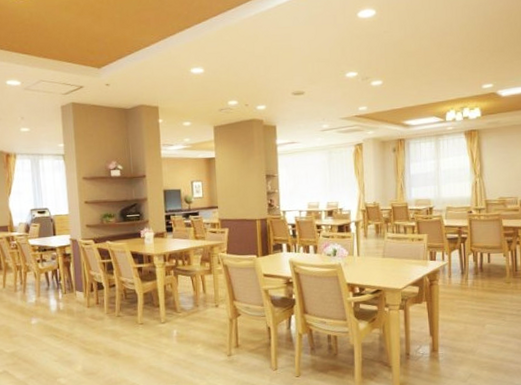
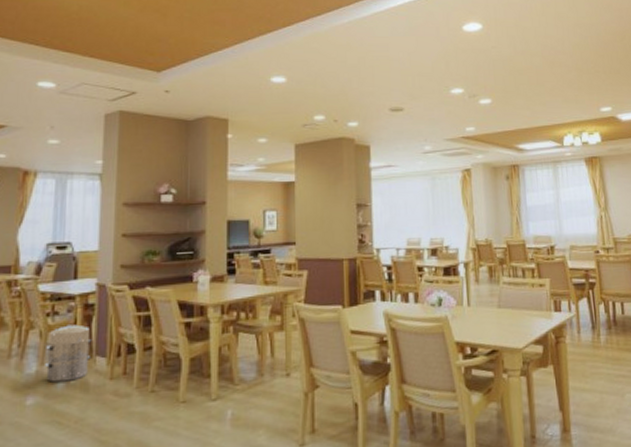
waste bin: none [40,267,73,309] -> present [45,323,92,383]

